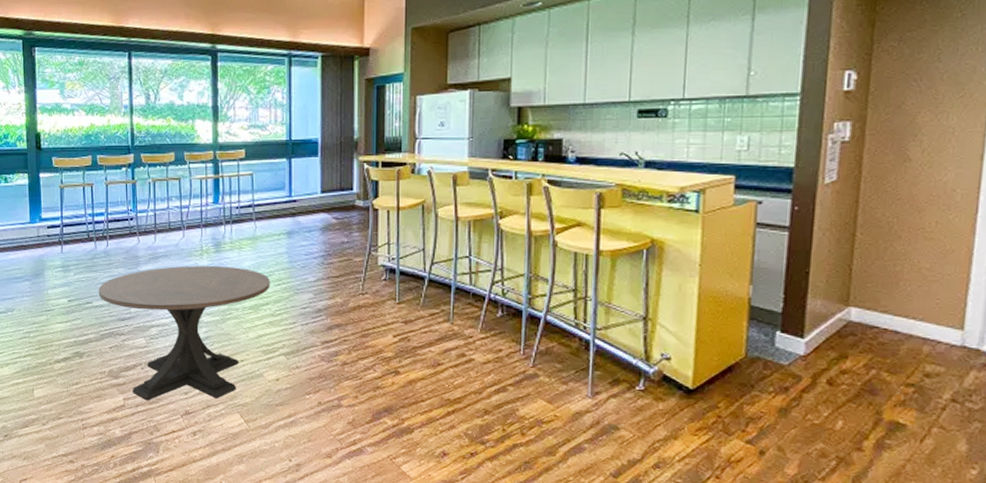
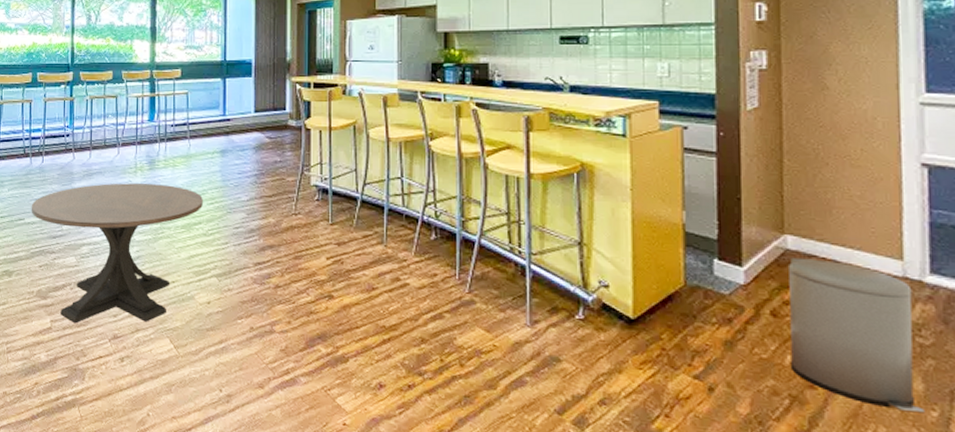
pedal bin: none [840,329,969,472] -> present [789,257,925,414]

